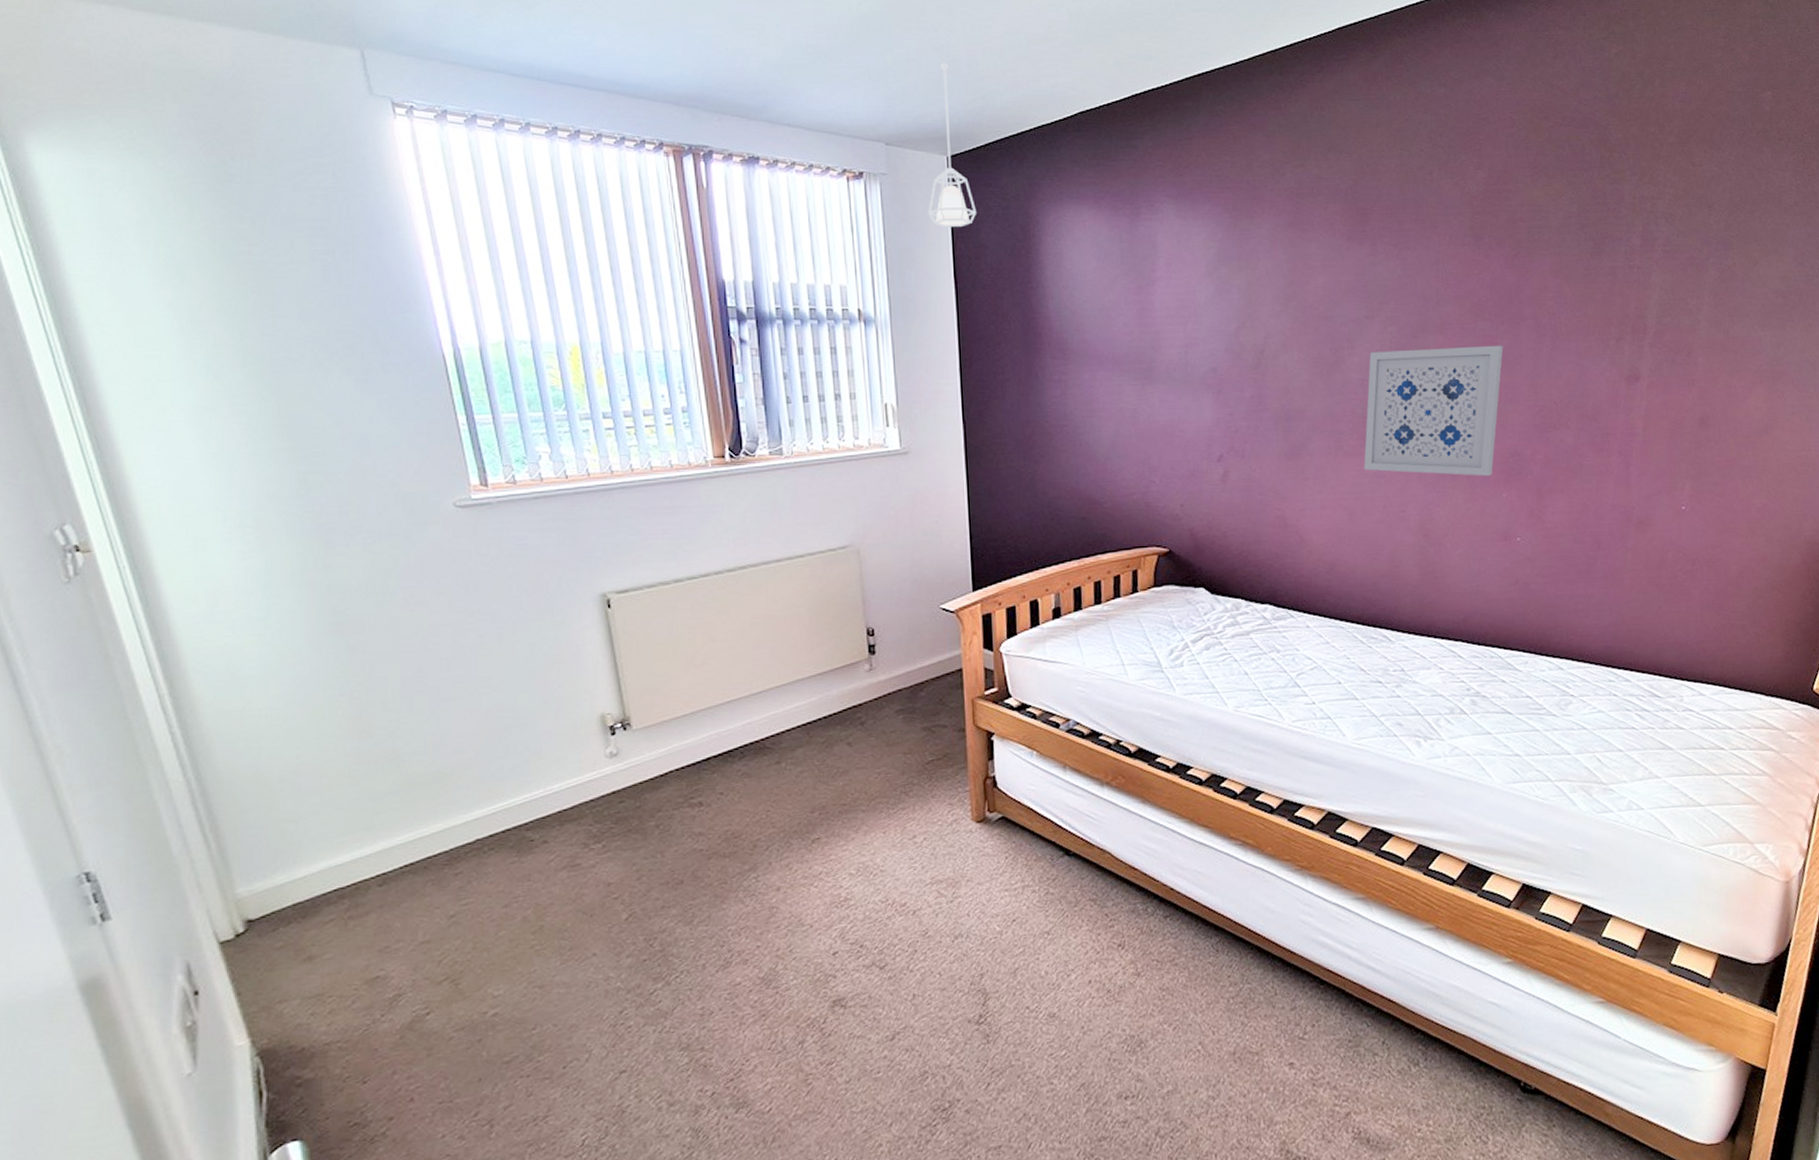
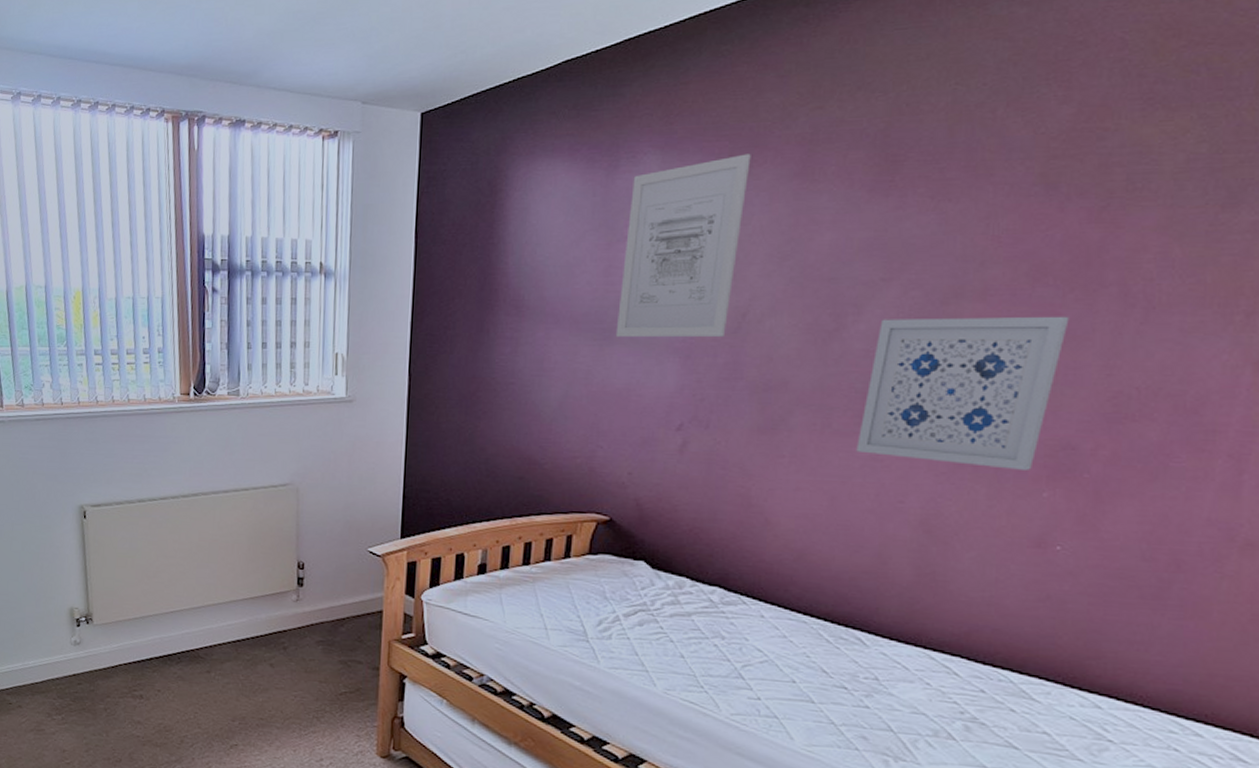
pendant lamp: present [928,63,976,228] -> none [396,19,444,184]
wall art: none [1154,205,1252,377] -> present [615,153,751,338]

